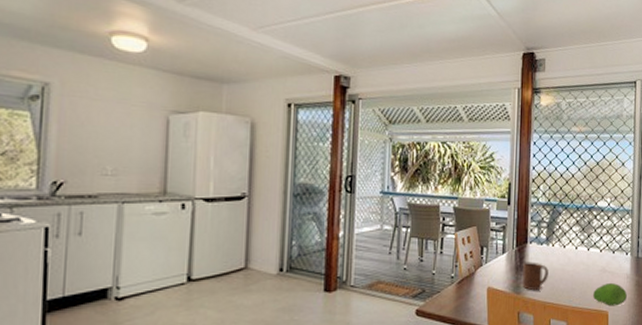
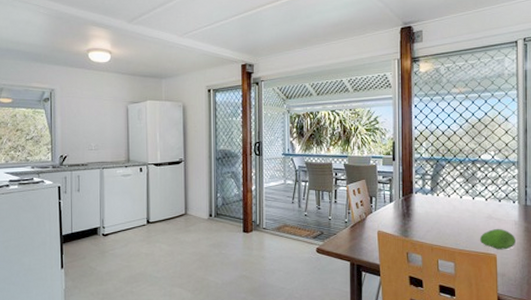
cup: present [522,262,549,291] -> none [410,209,434,235]

